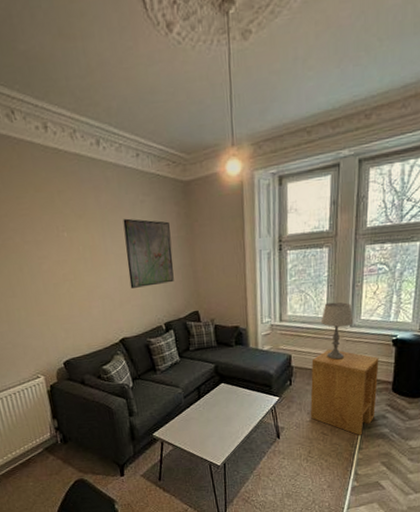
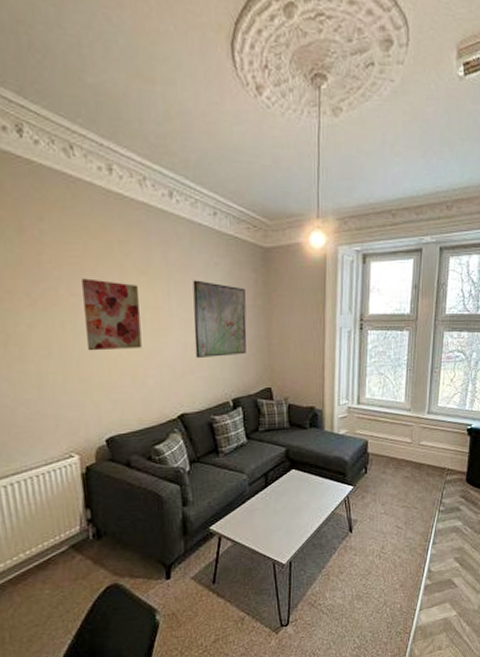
wall art: none [32,226,85,289] -> present [82,278,142,351]
side table: present [310,349,379,435] -> none [384,436,454,529]
table lamp: present [320,301,354,360] -> none [399,387,431,448]

